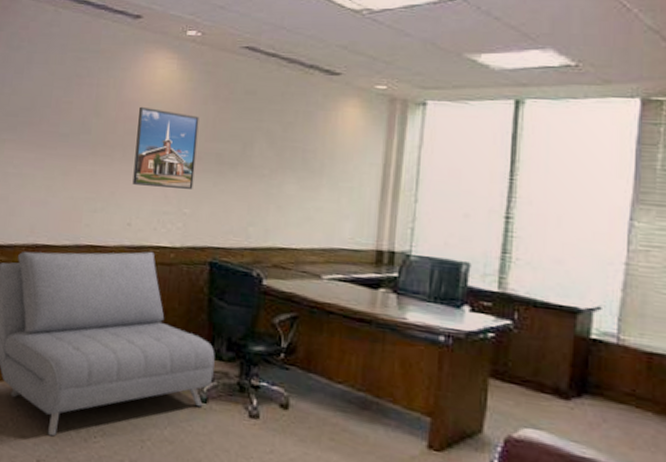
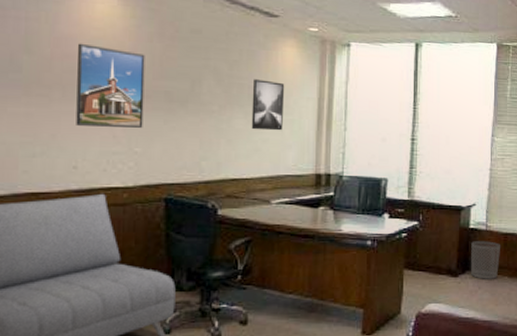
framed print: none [304,142,344,199] -> present [251,79,285,131]
waste bin: none [591,356,640,413] -> present [471,241,500,279]

